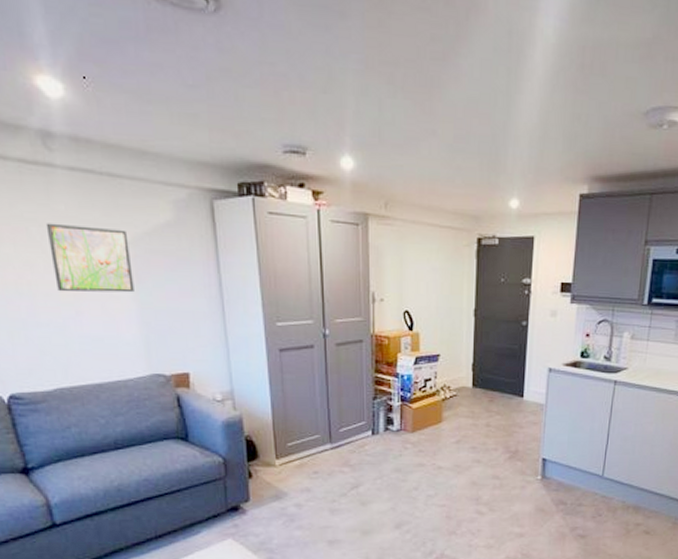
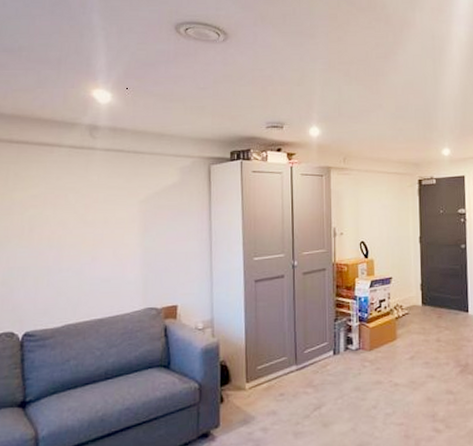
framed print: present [45,223,134,293] -> none [80,190,142,243]

